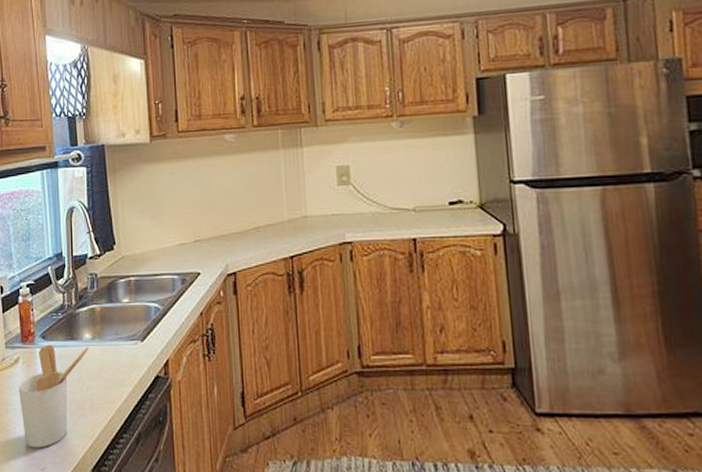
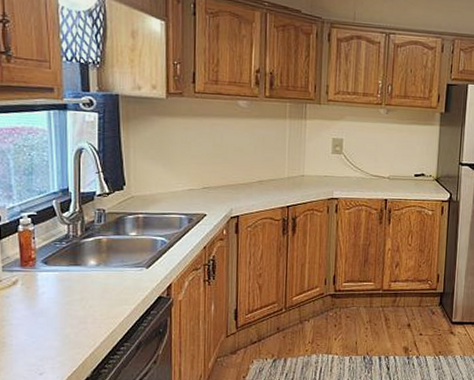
utensil holder: present [18,344,89,449] -> none [16,269,94,357]

